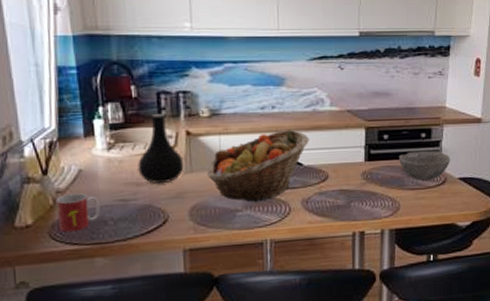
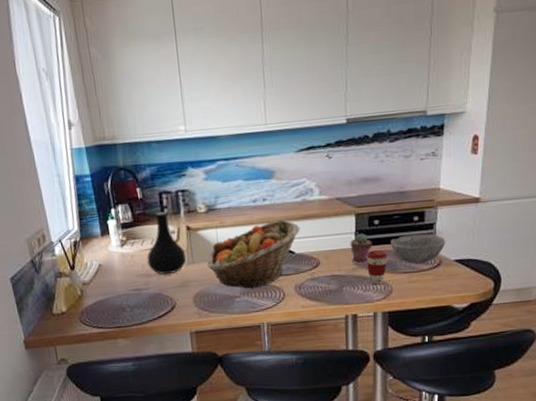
mug: present [56,193,101,232] -> none [83,284,119,318]
potted succulent: none [359,147,381,177] -> present [350,232,372,262]
coffee cup: none [375,165,396,201] -> present [366,250,388,285]

